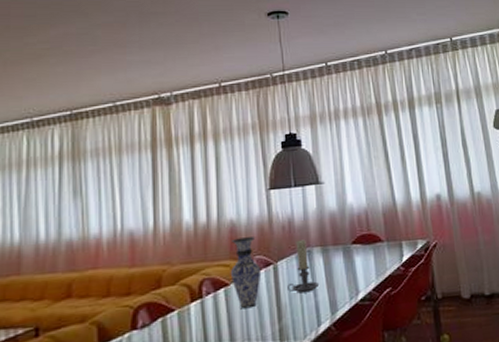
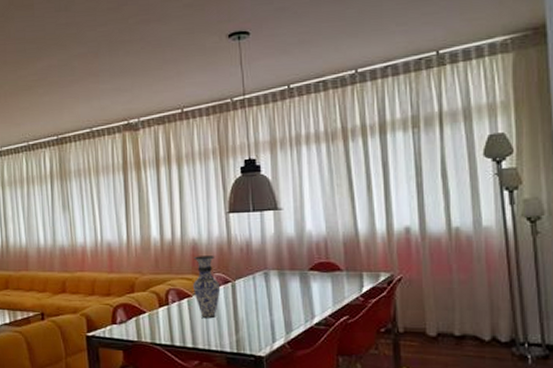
candle holder: present [287,239,320,294] -> none [244,262,275,311]

